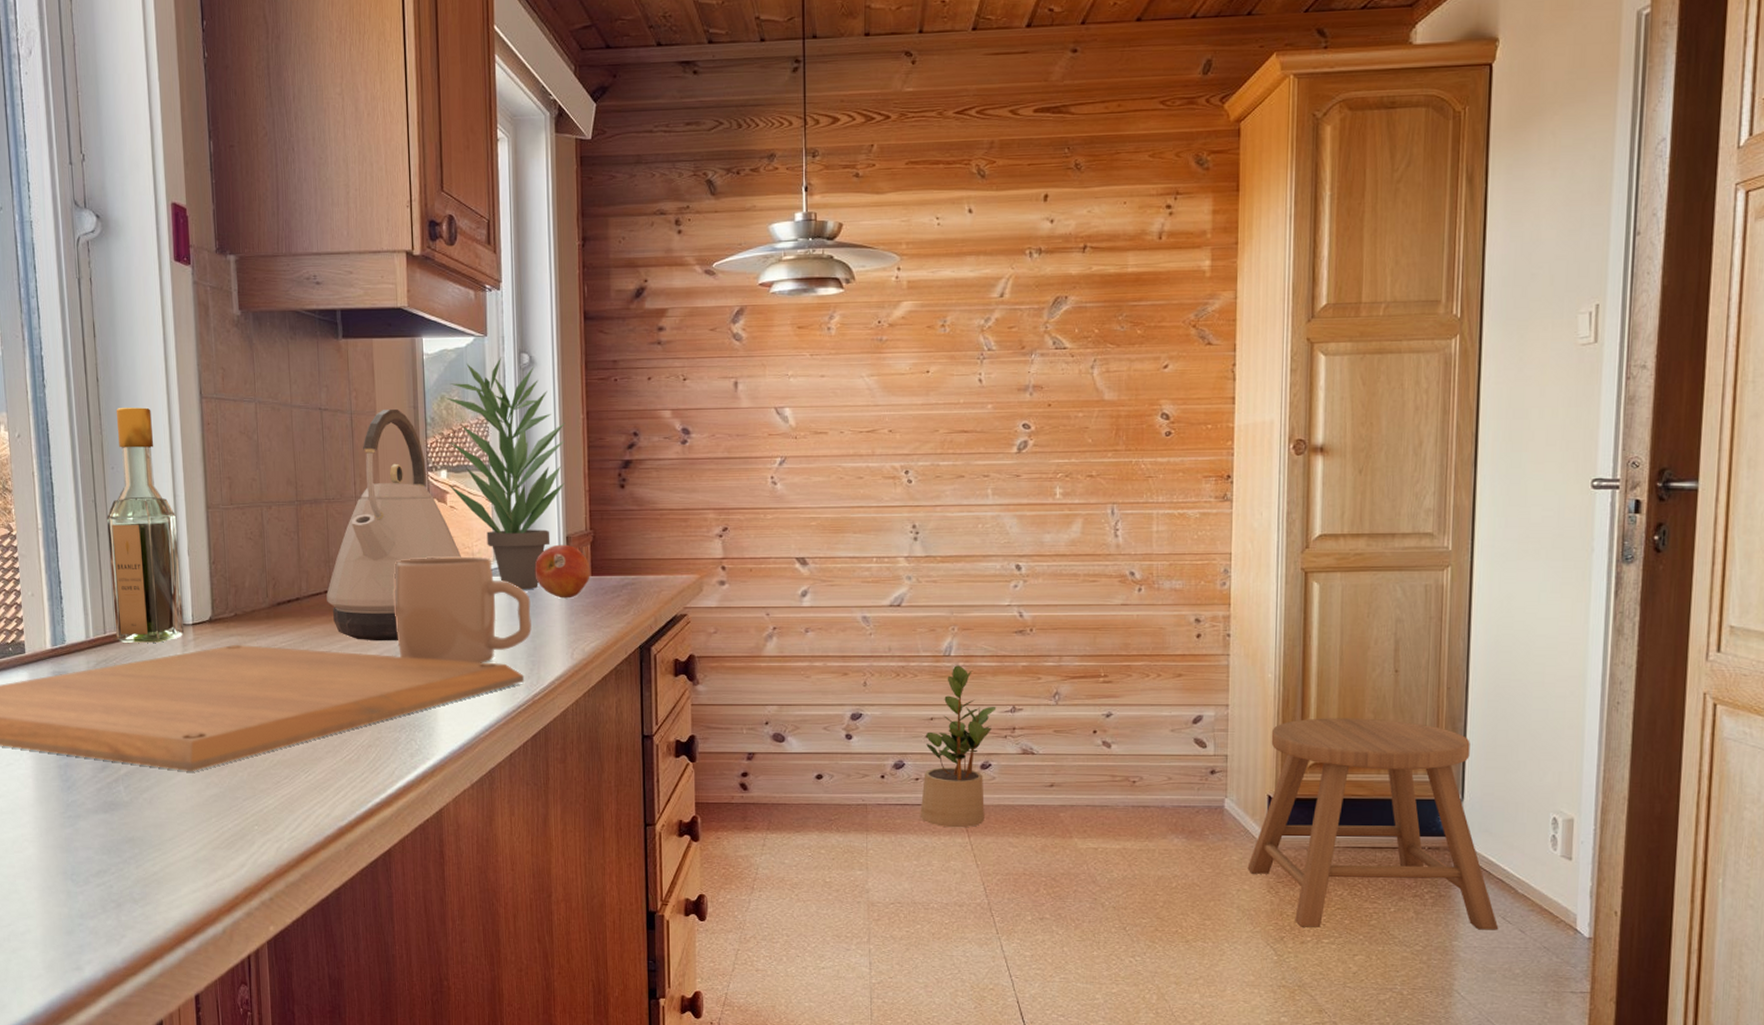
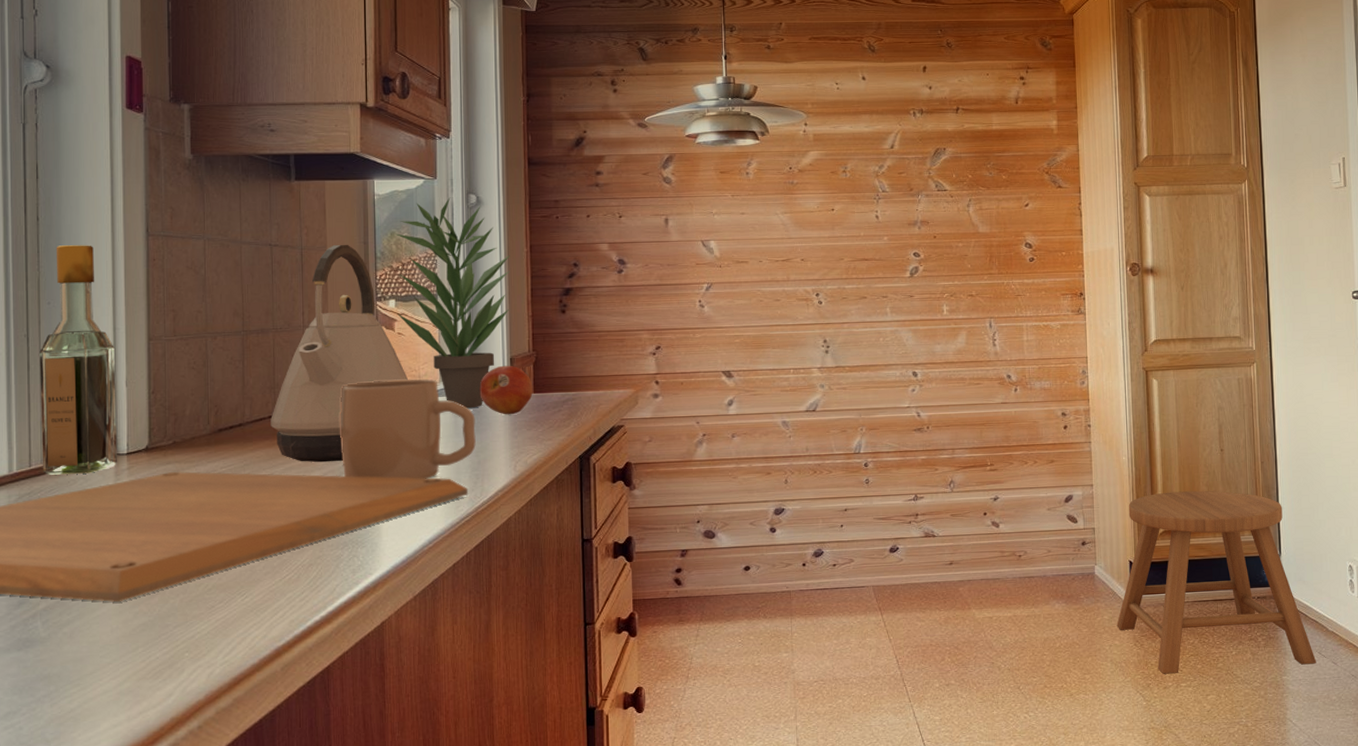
potted plant: present [920,665,997,828] -> none [838,461,901,608]

